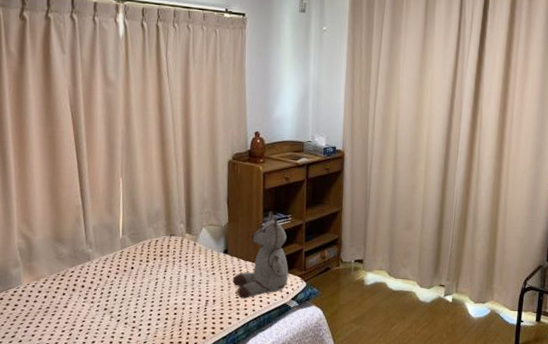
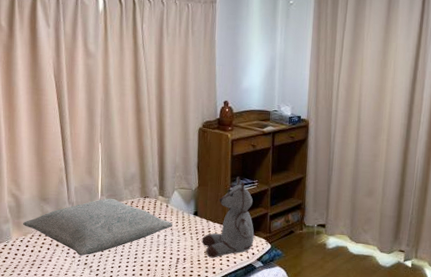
pillow: none [35,237,202,301] -> present [23,198,174,256]

